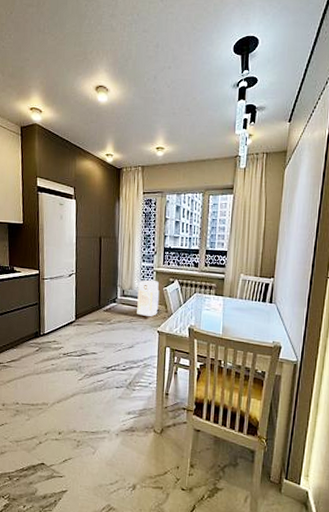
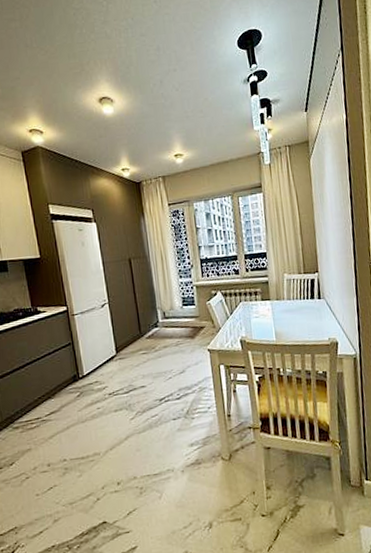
air purifier: present [137,279,160,316] -> none [179,295,205,336]

